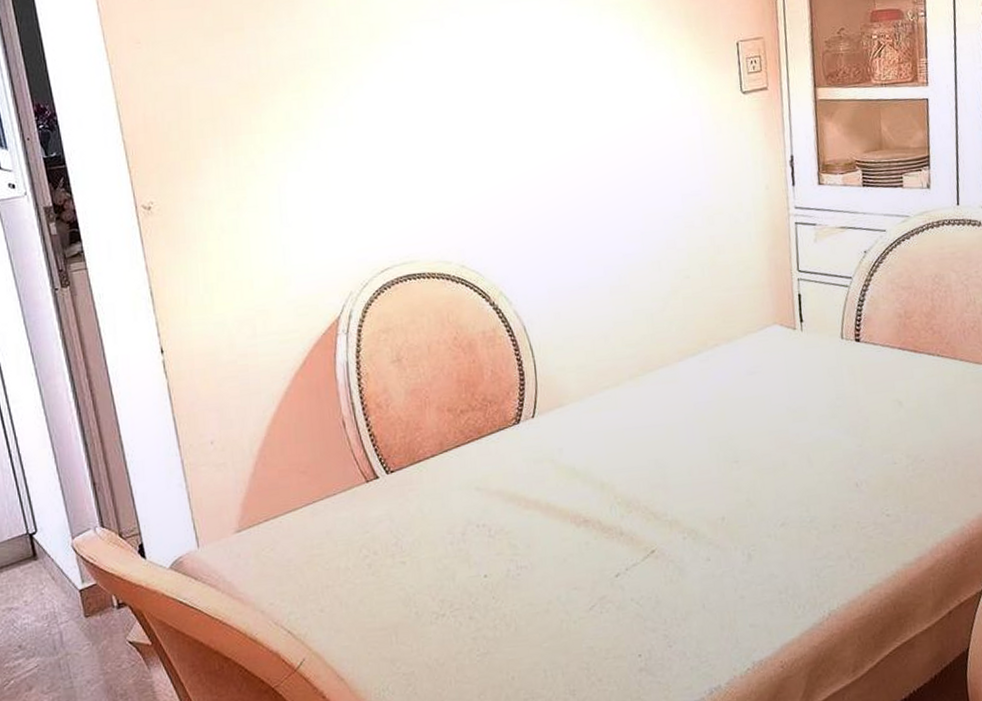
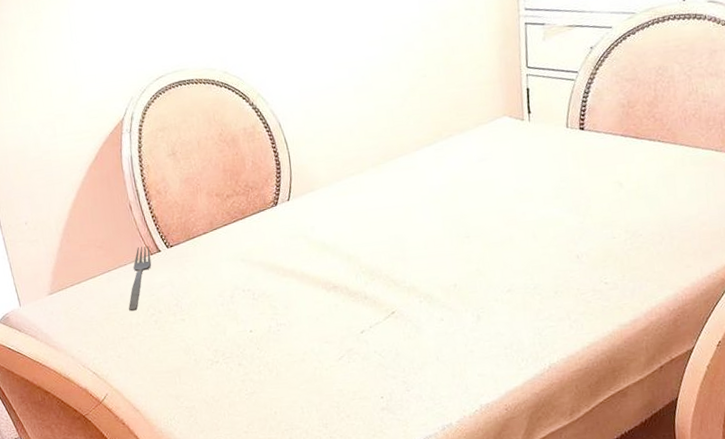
fork: none [336,470,367,553] -> present [129,245,152,311]

